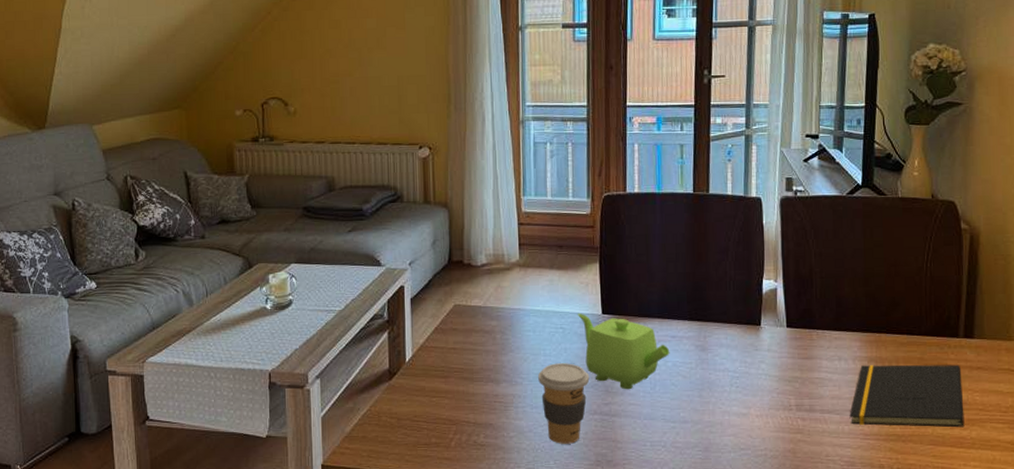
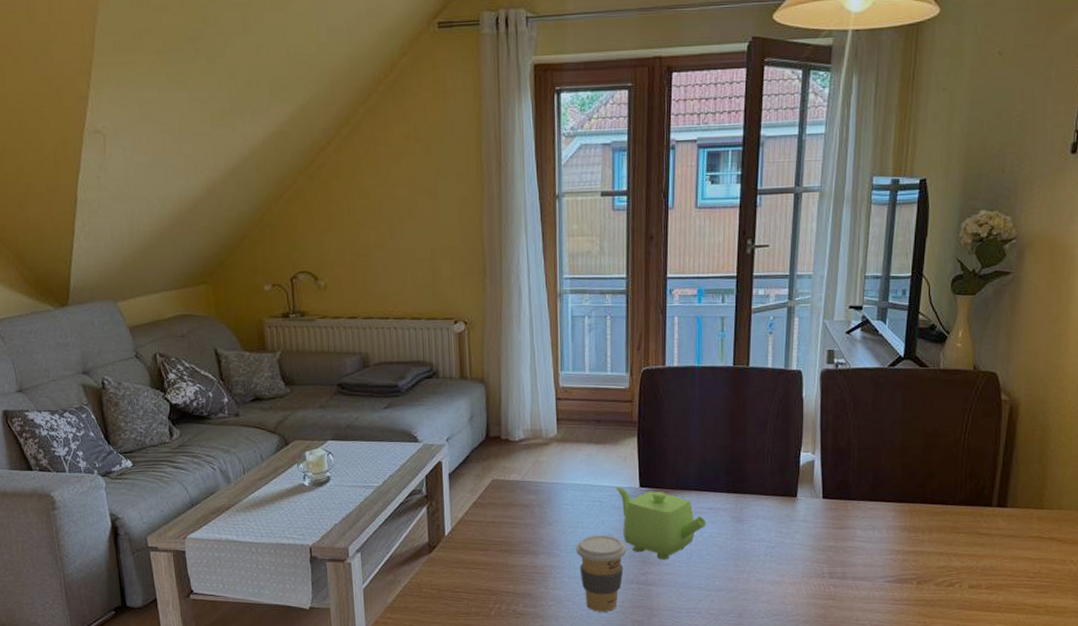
notepad: present [849,364,965,428] -> none [880,533,993,593]

